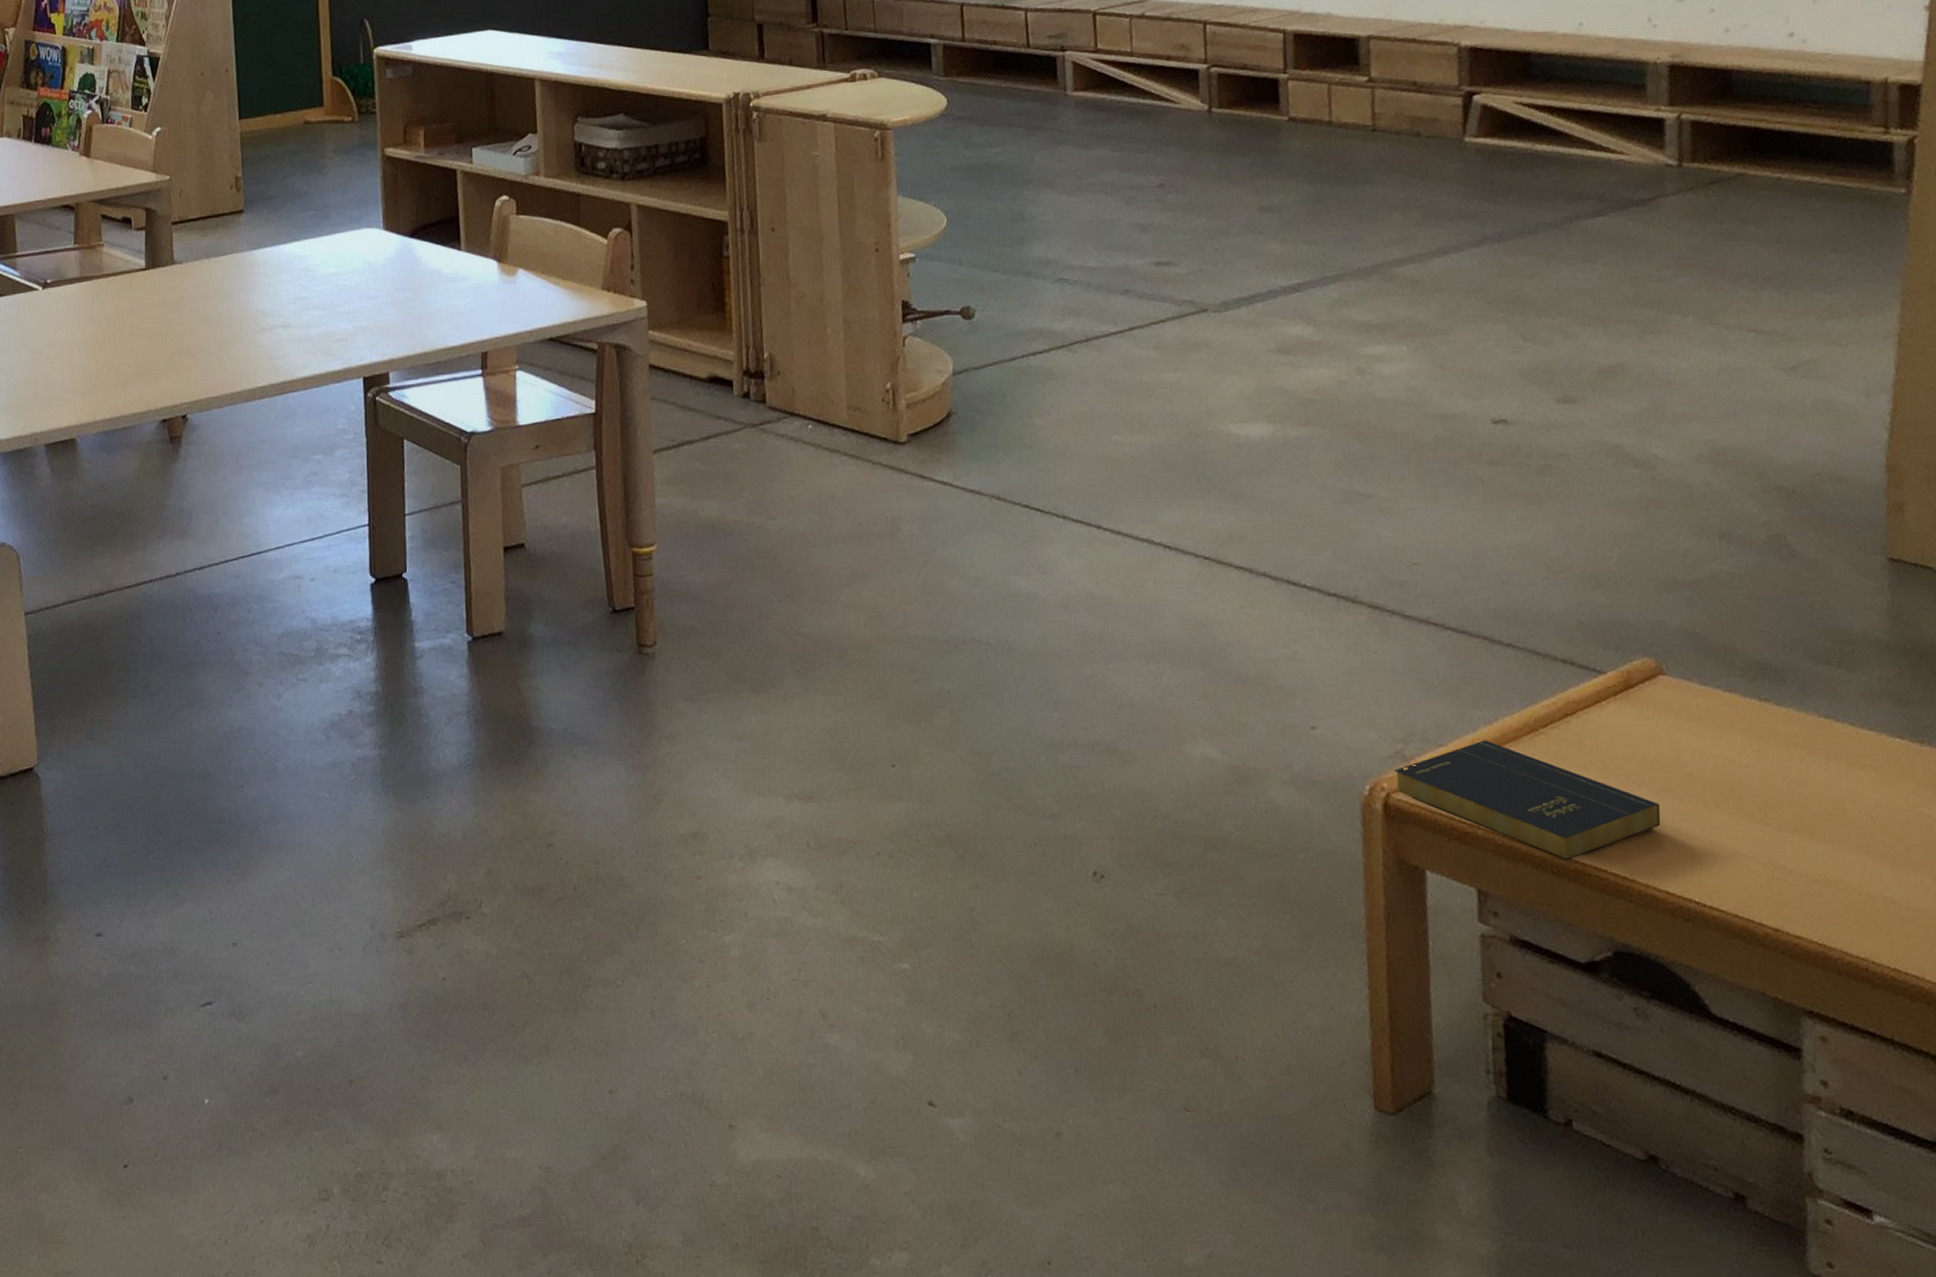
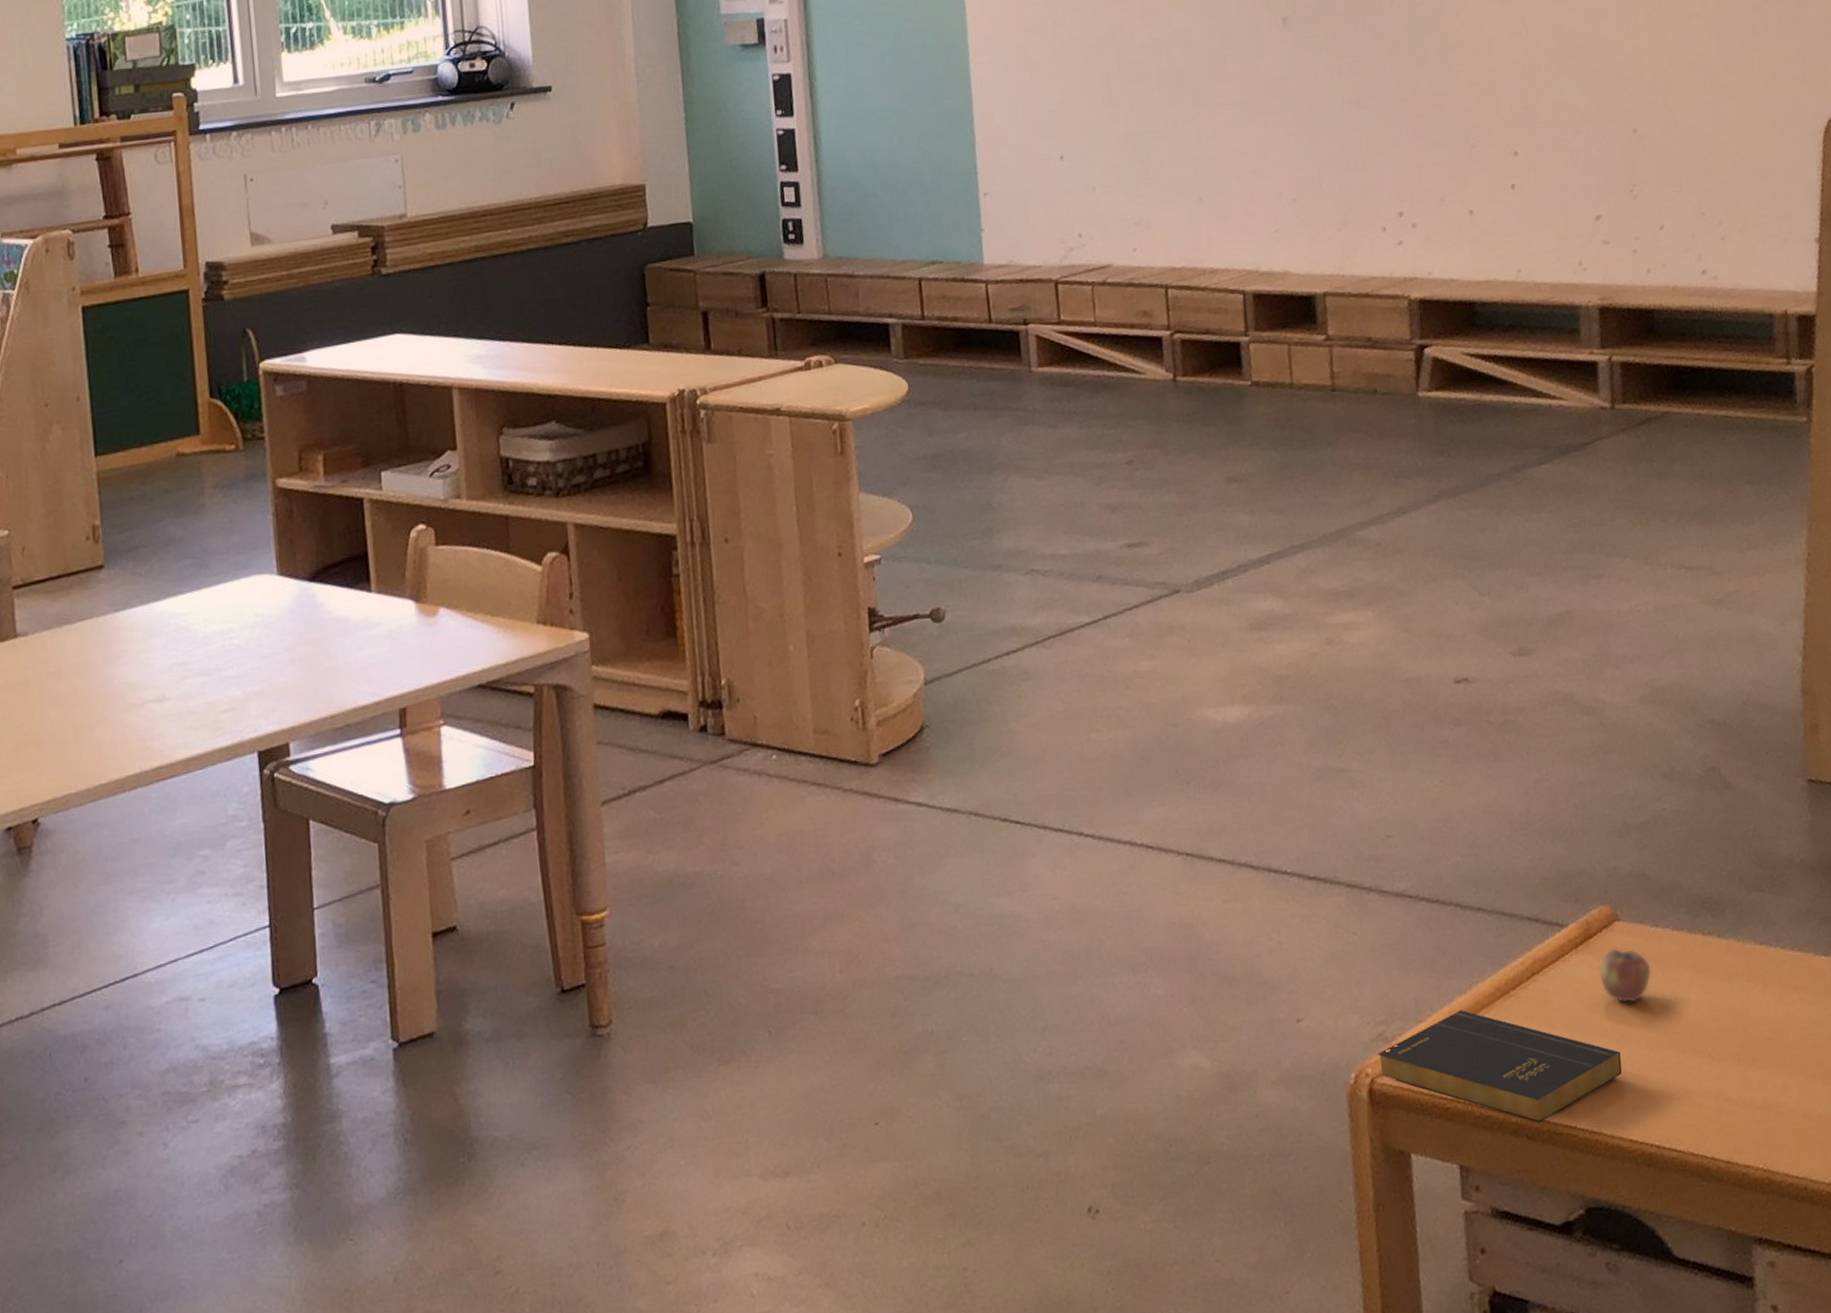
apple: none [1638,701,1699,758] -> present [1598,948,1652,1003]

